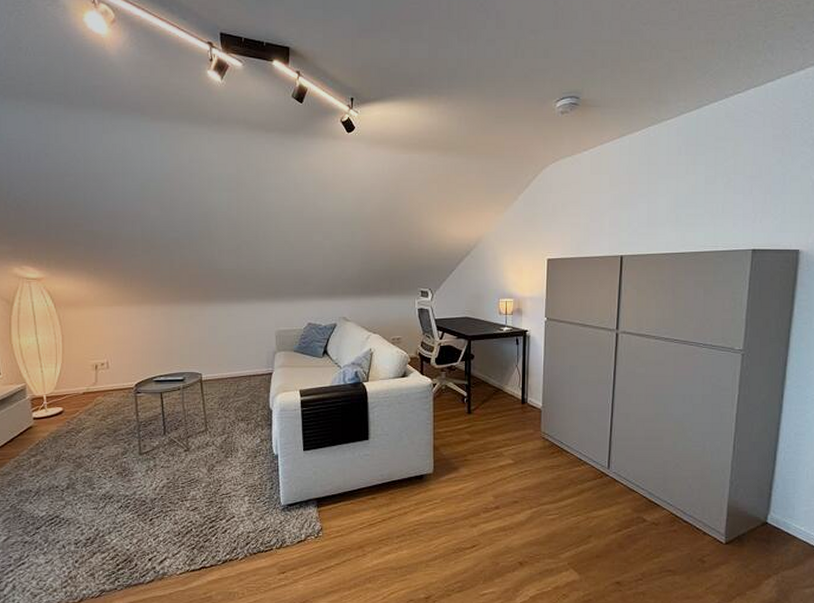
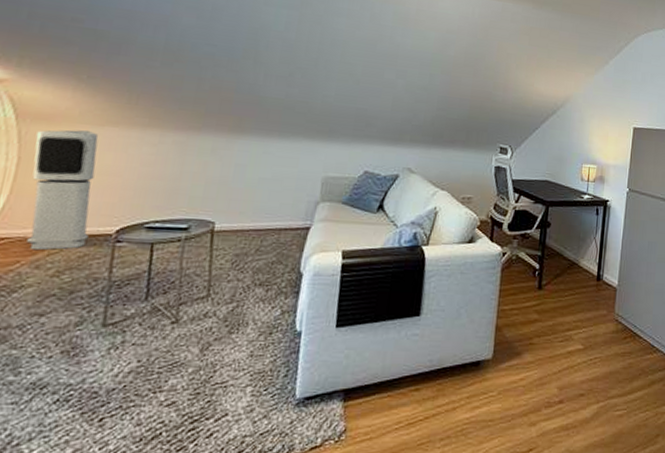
air purifier: none [70,311,118,402] -> present [27,130,99,251]

